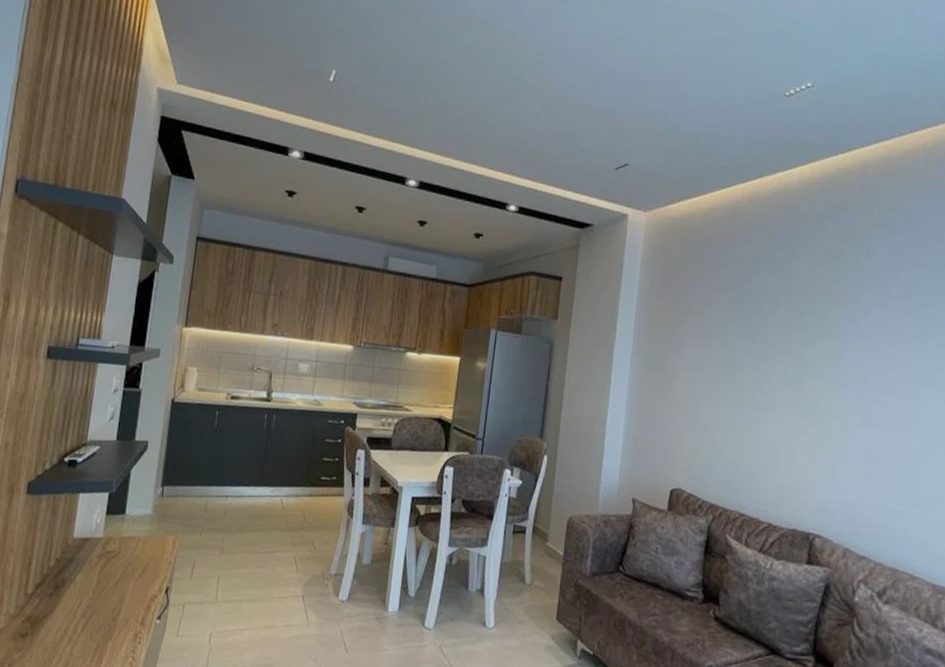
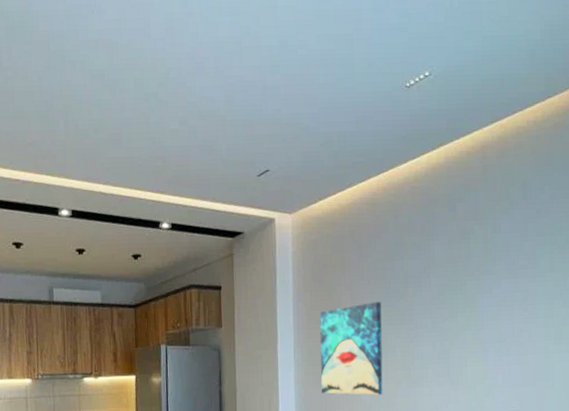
wall art: none [655,314,733,416] -> present [319,301,383,395]

